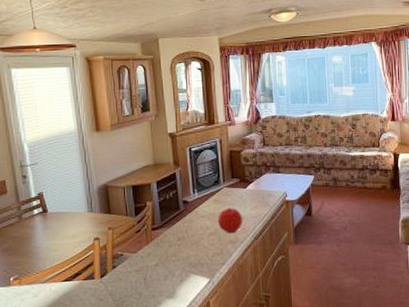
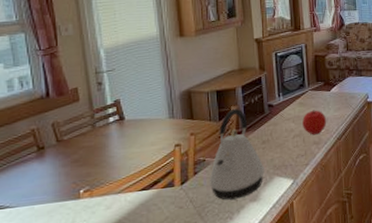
kettle: none [126,204,180,295] -> present [209,108,264,200]

